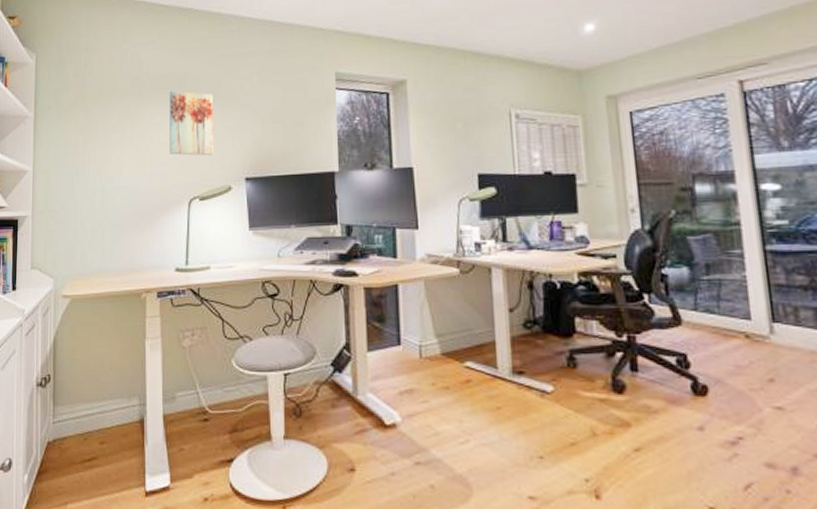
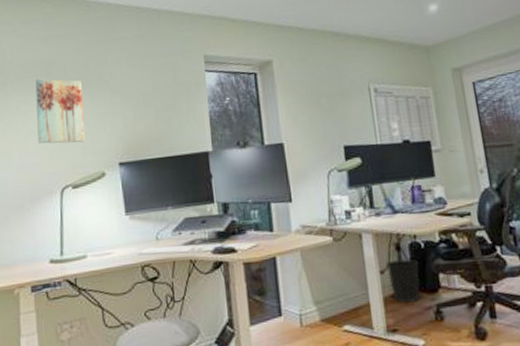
wastebasket: none [517,299,553,345] -> present [387,259,420,303]

